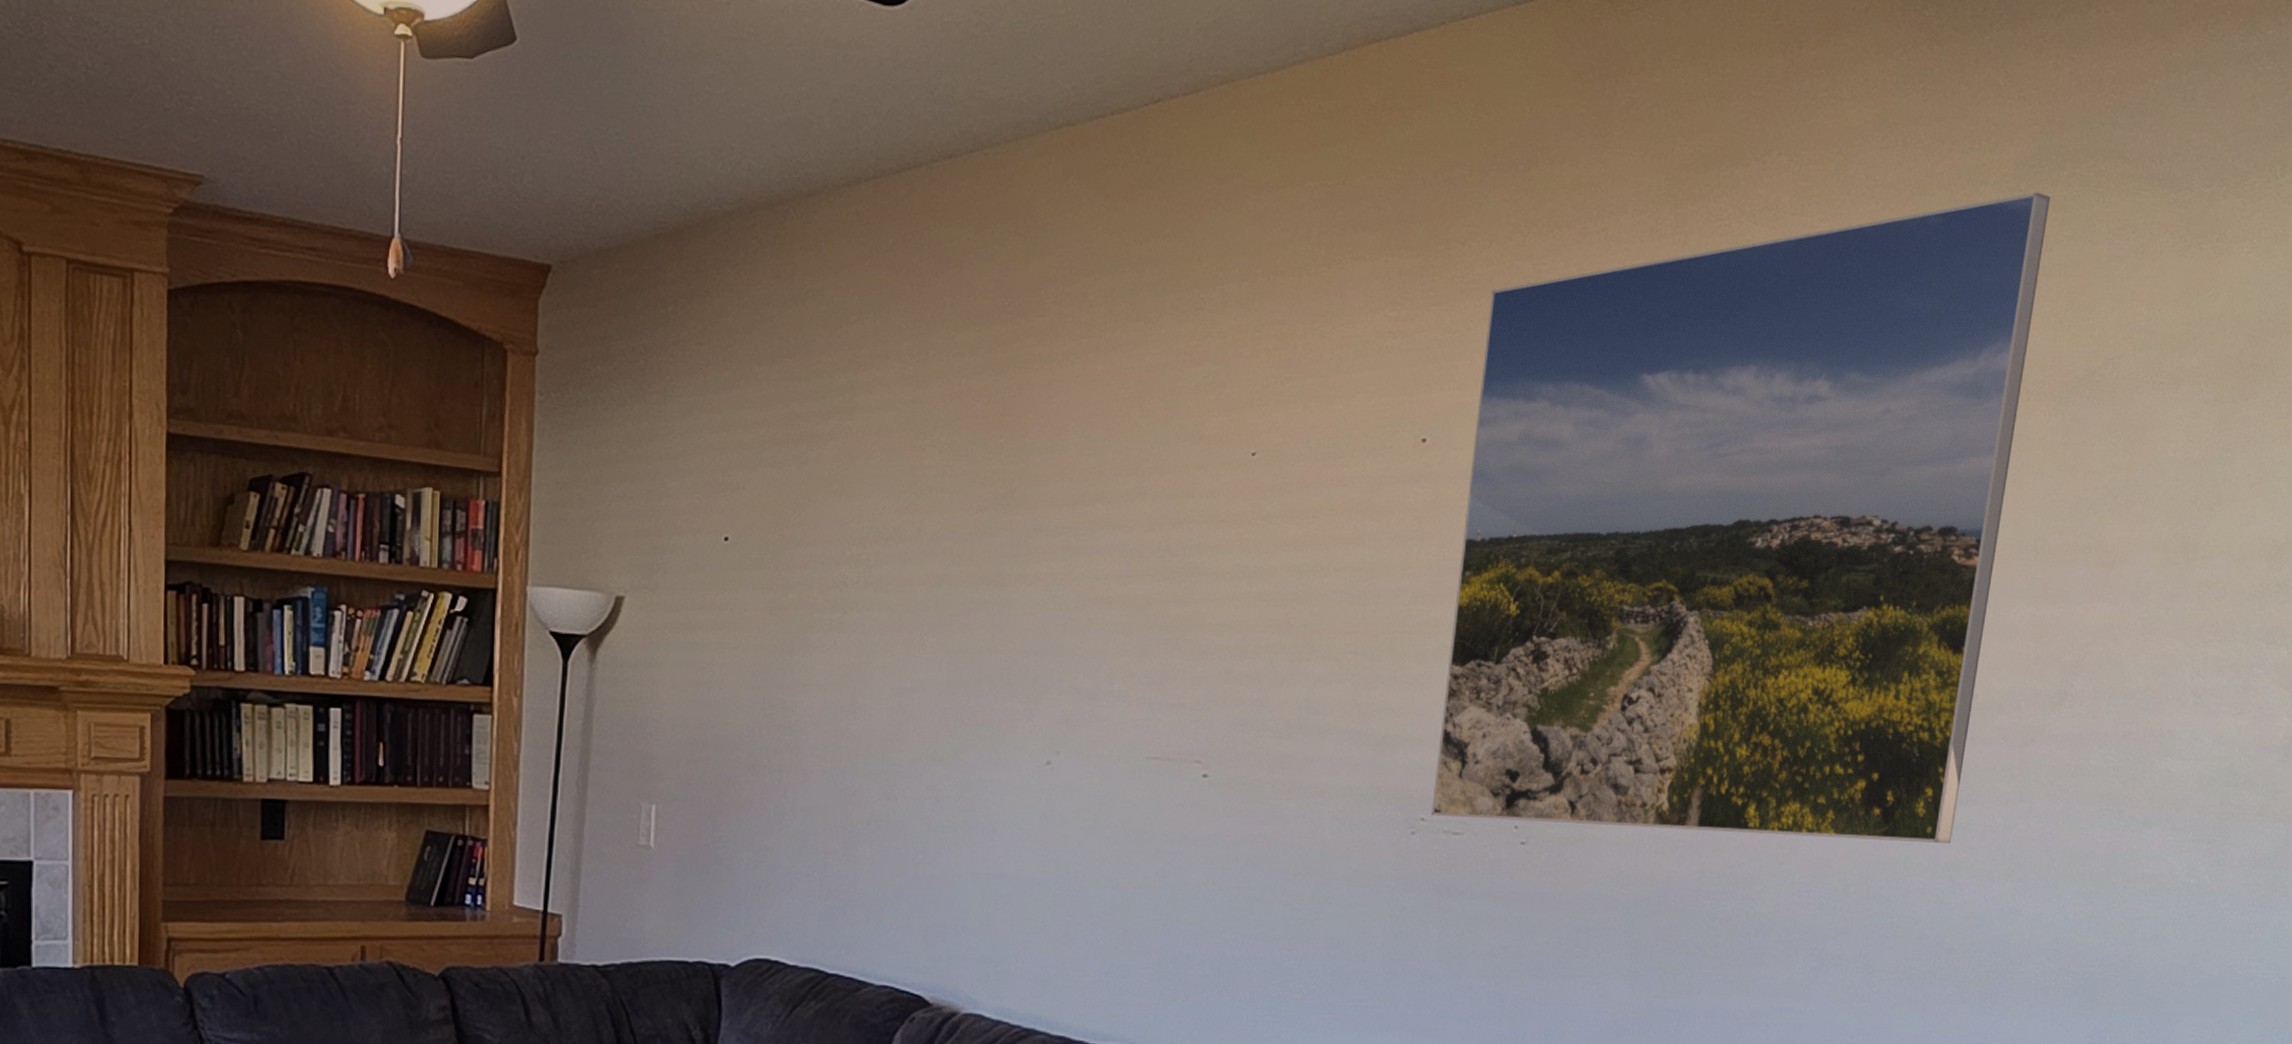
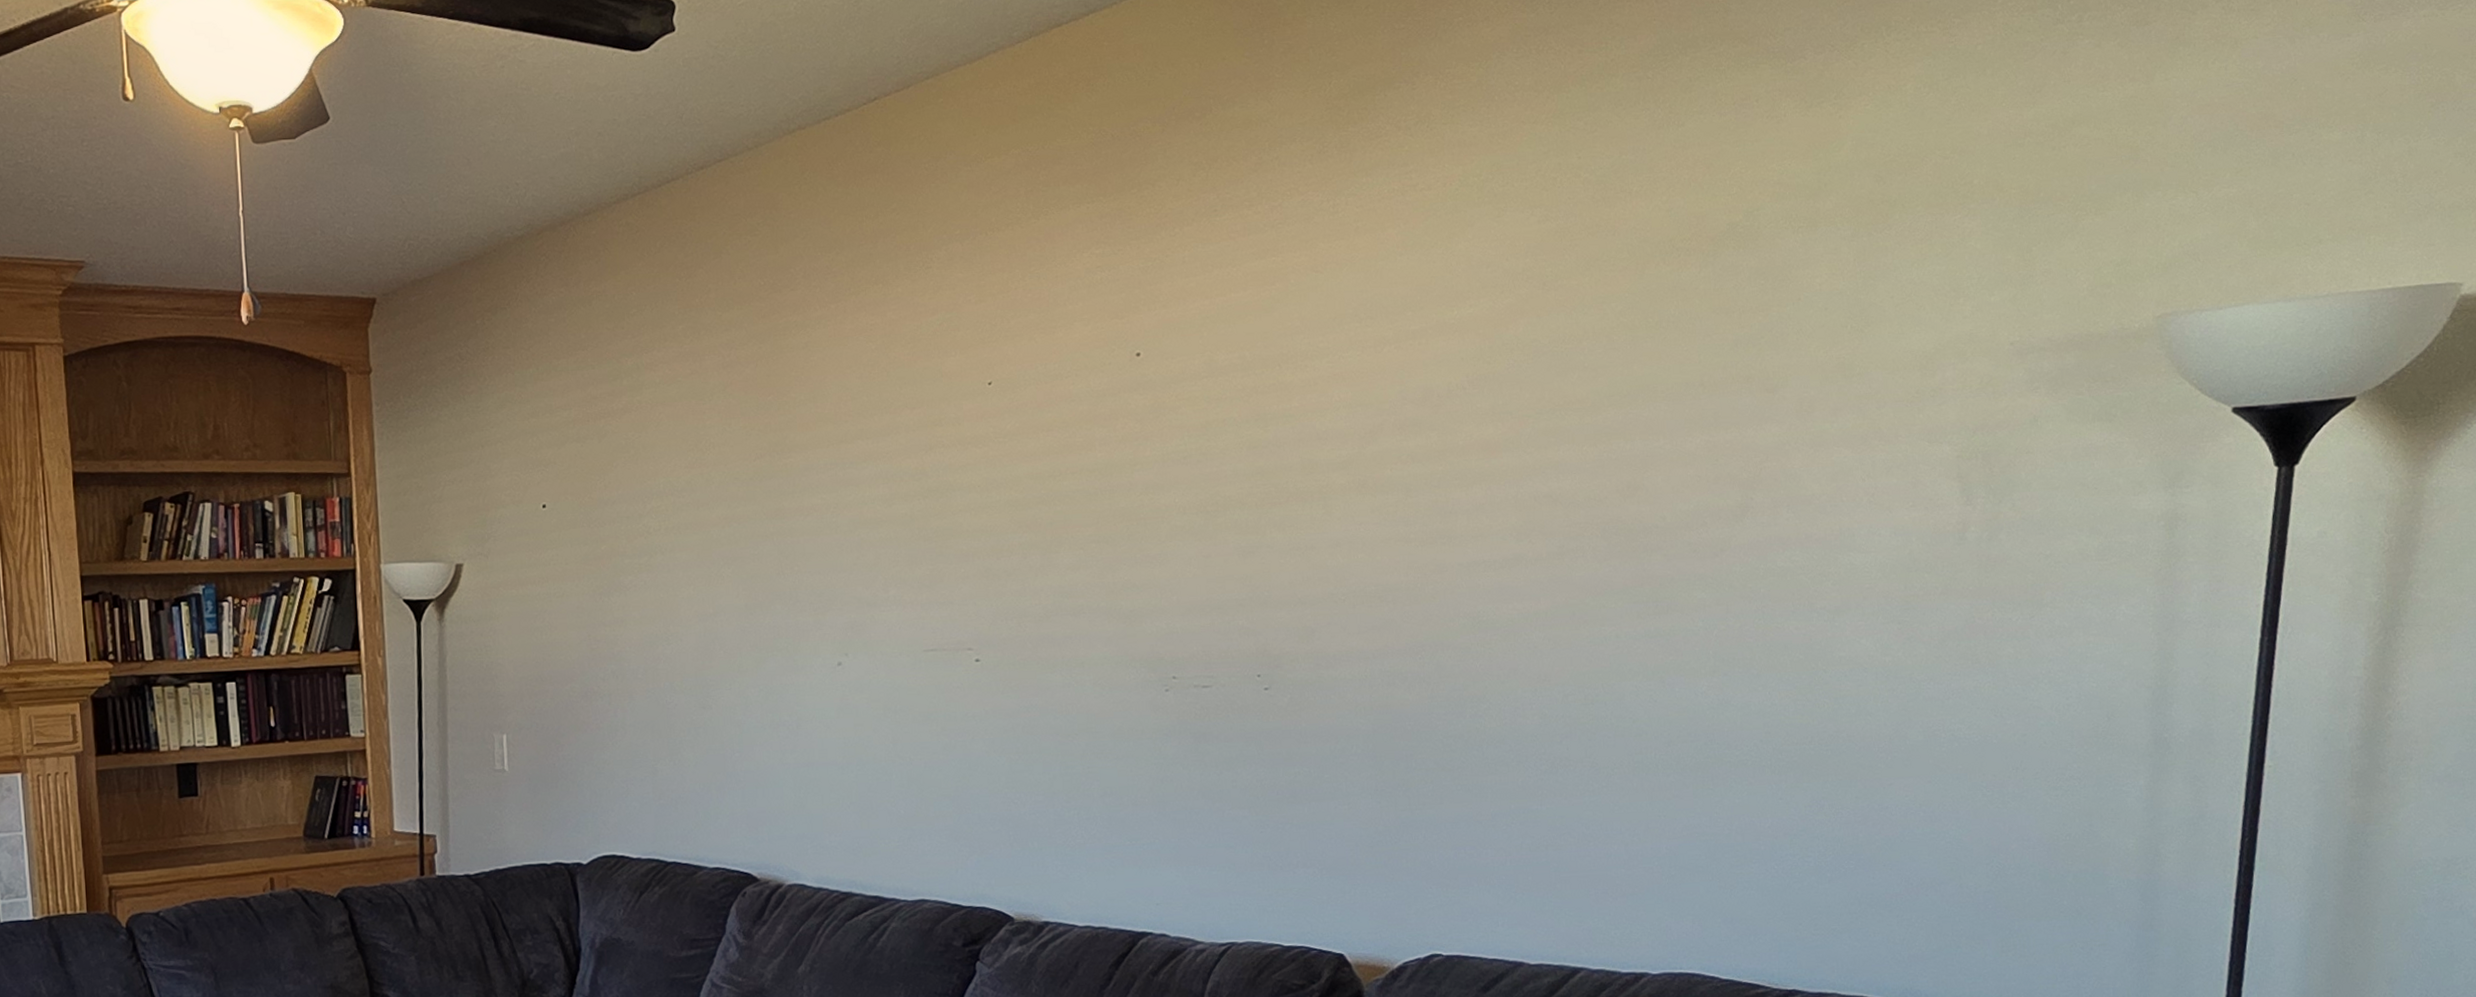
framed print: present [1431,192,2051,845] -> none [1181,77,1677,674]

